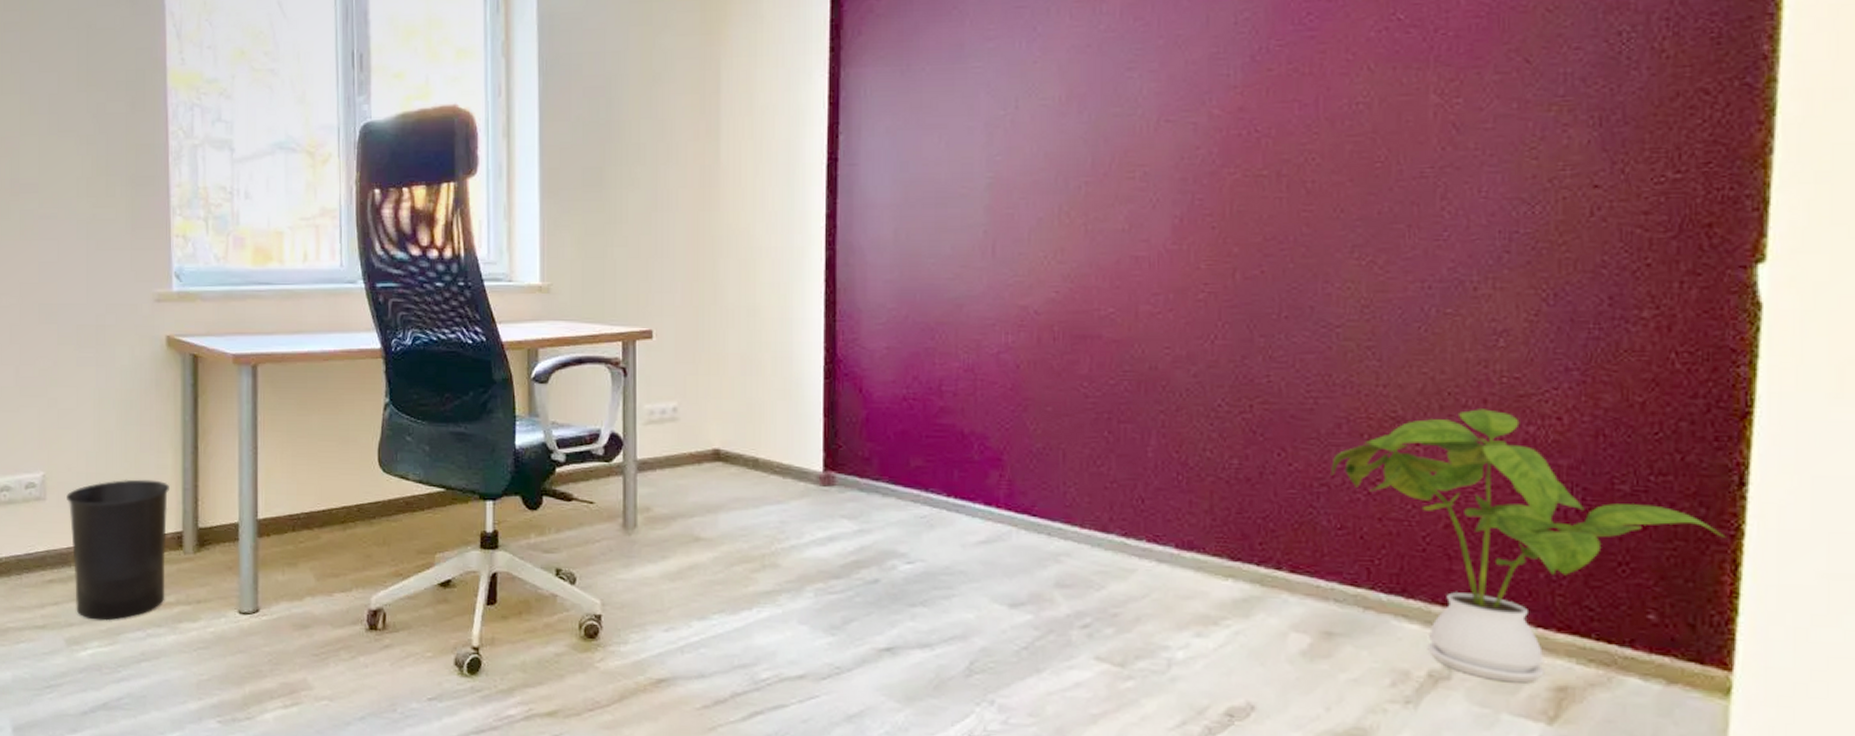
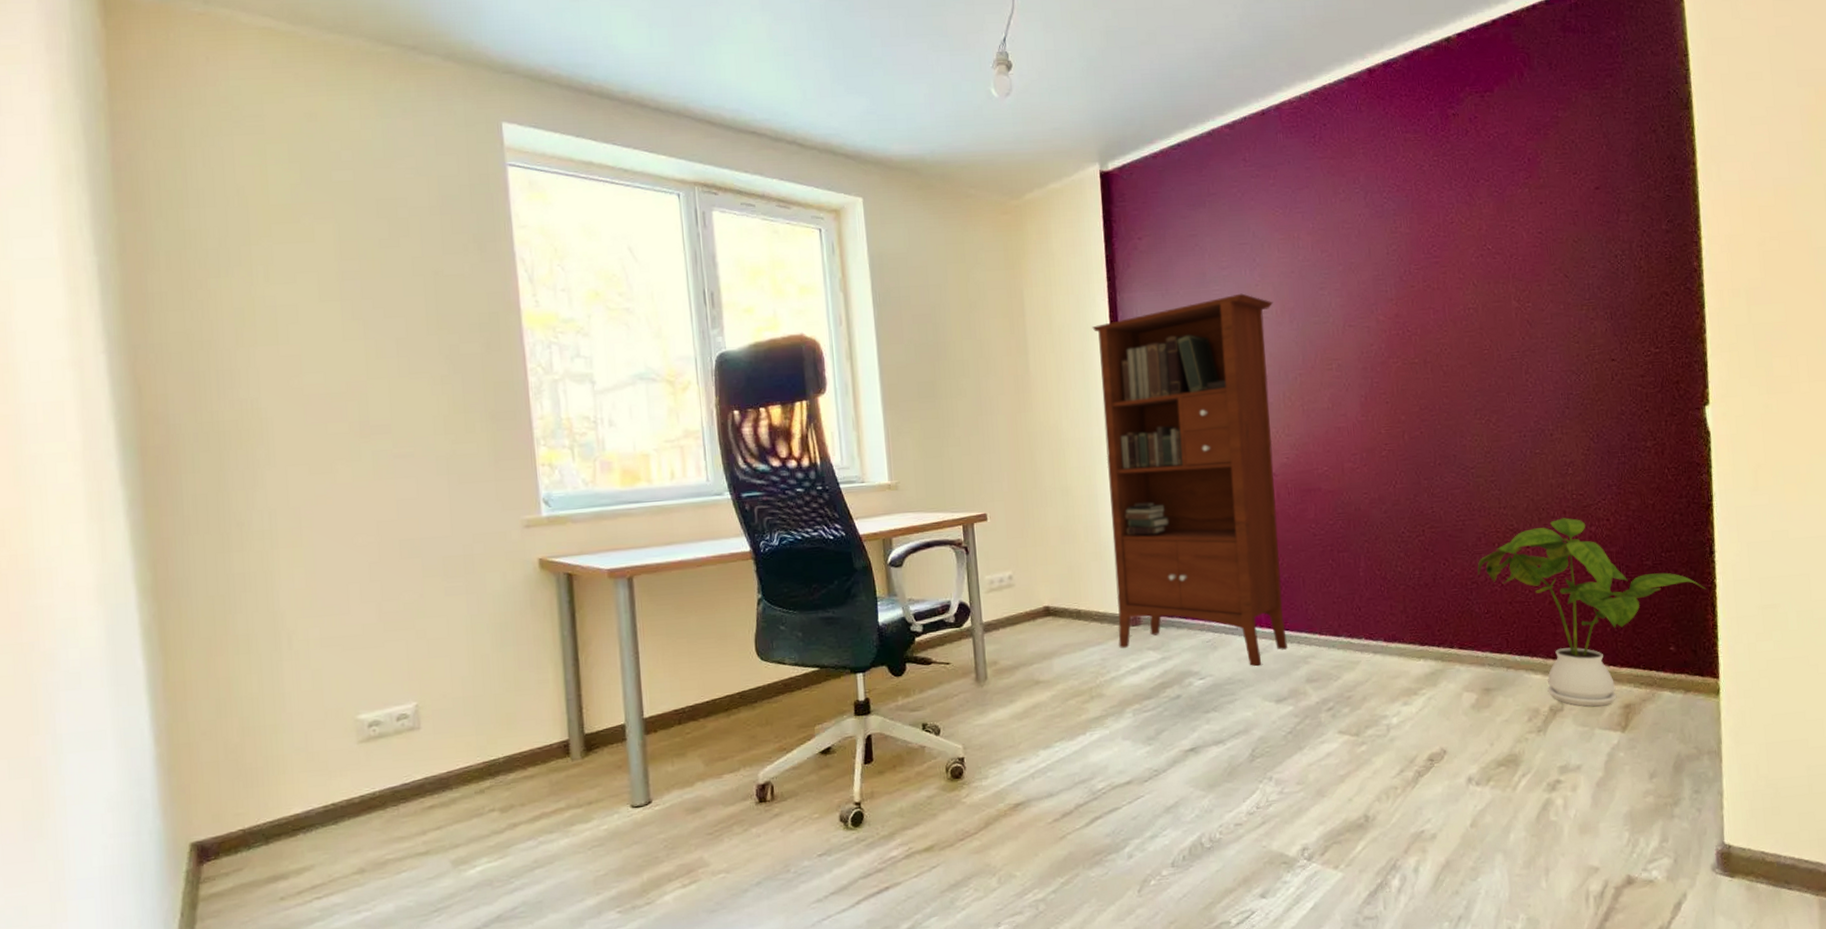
waste bin: present [67,479,169,621] -> none [443,695,555,837]
bookcase: none [804,72,1057,558] -> present [1092,293,1288,667]

